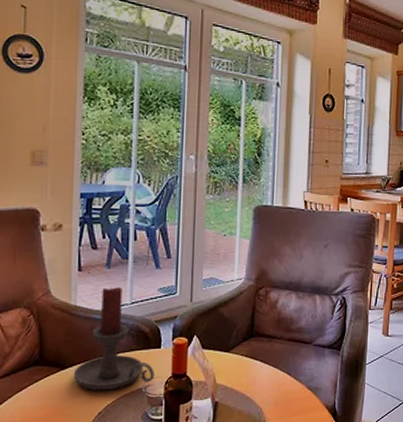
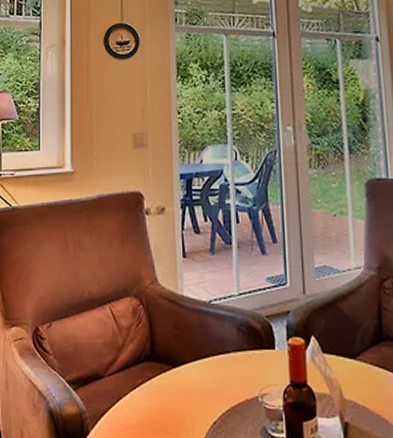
candle holder: present [73,287,155,391] -> none [184,276,271,396]

